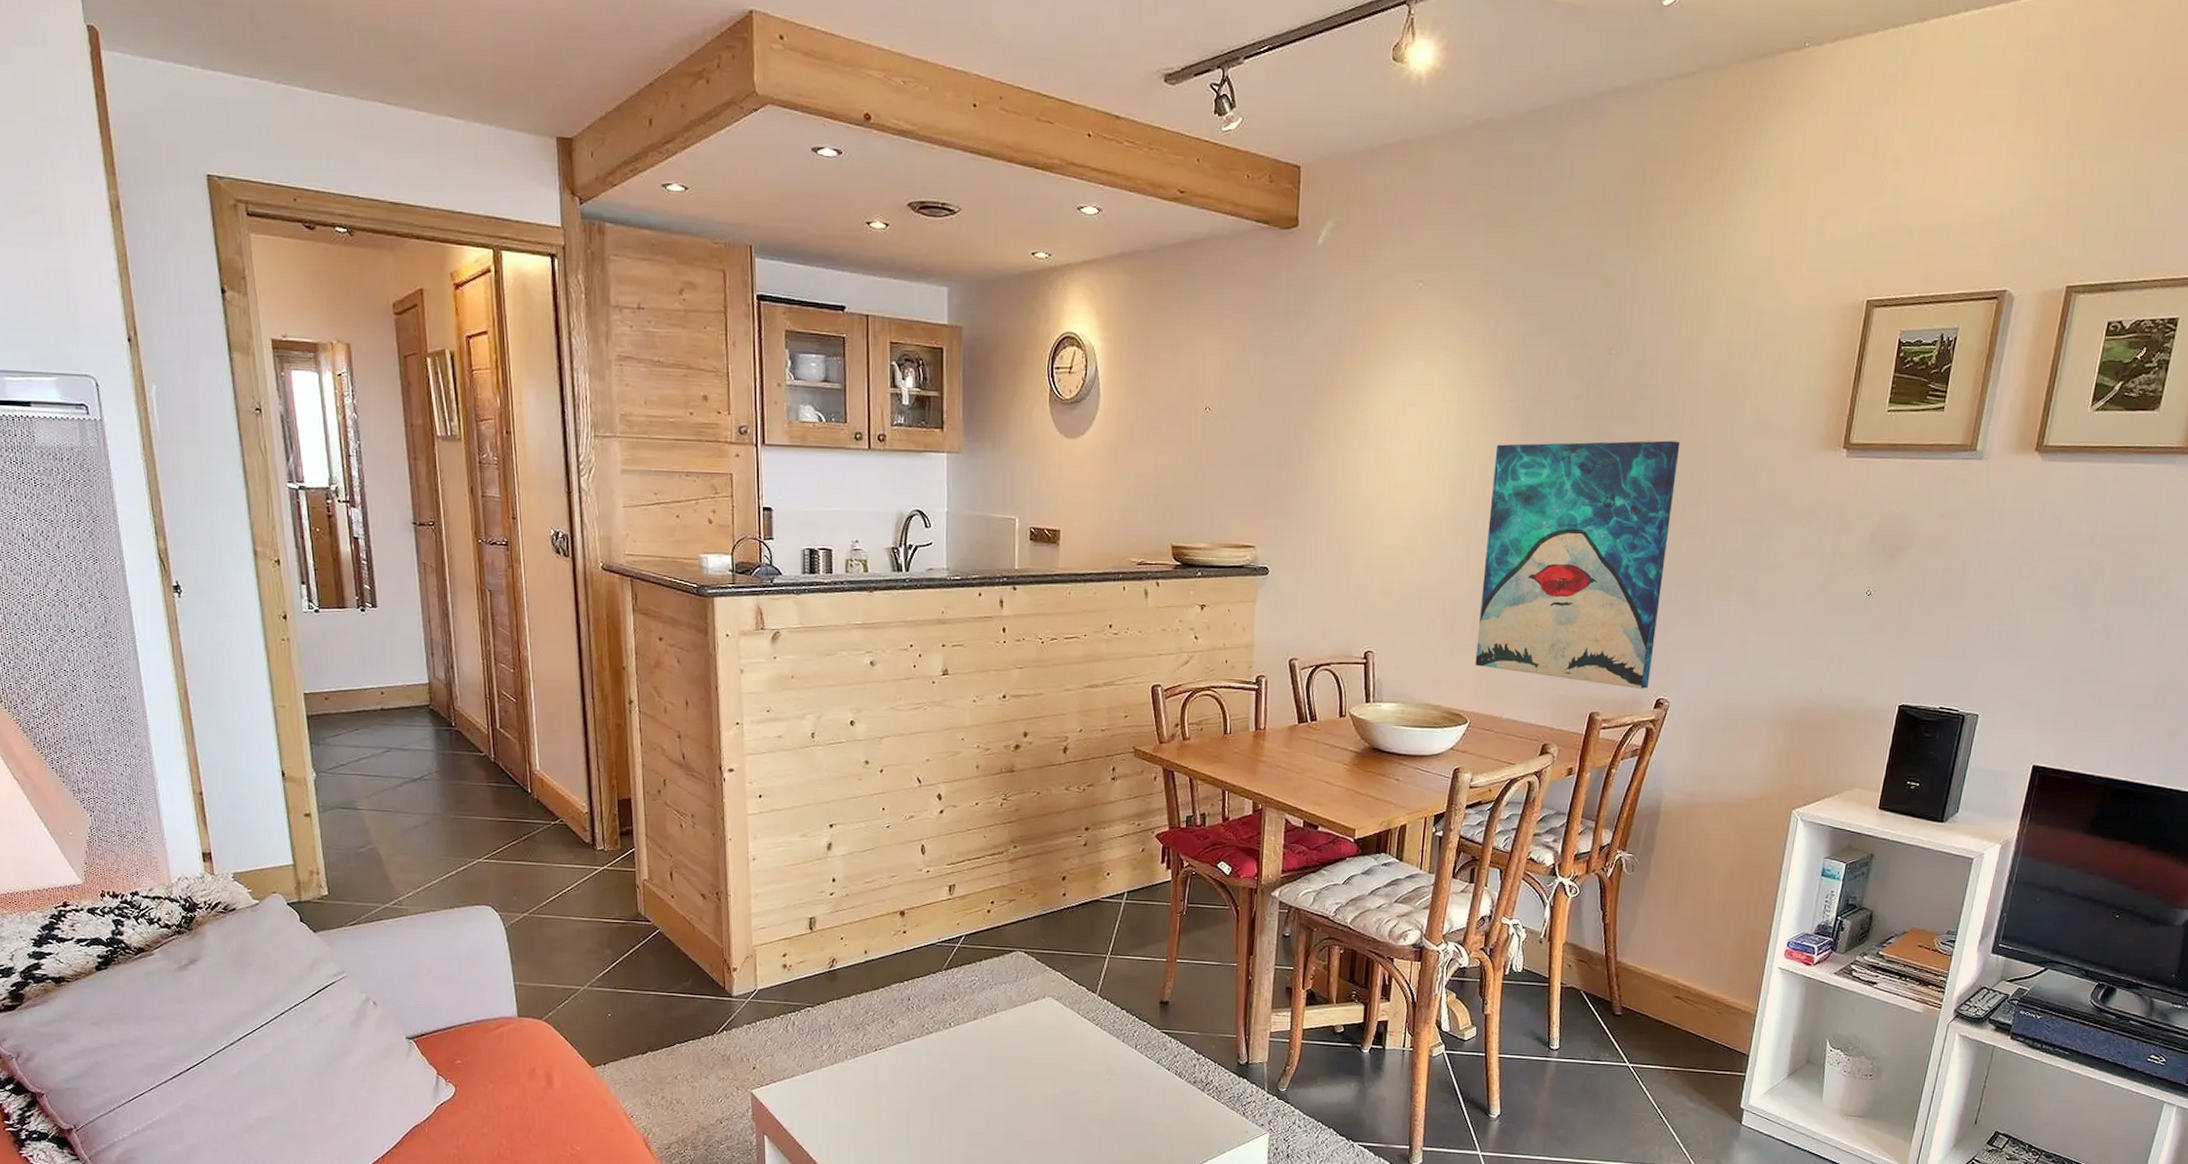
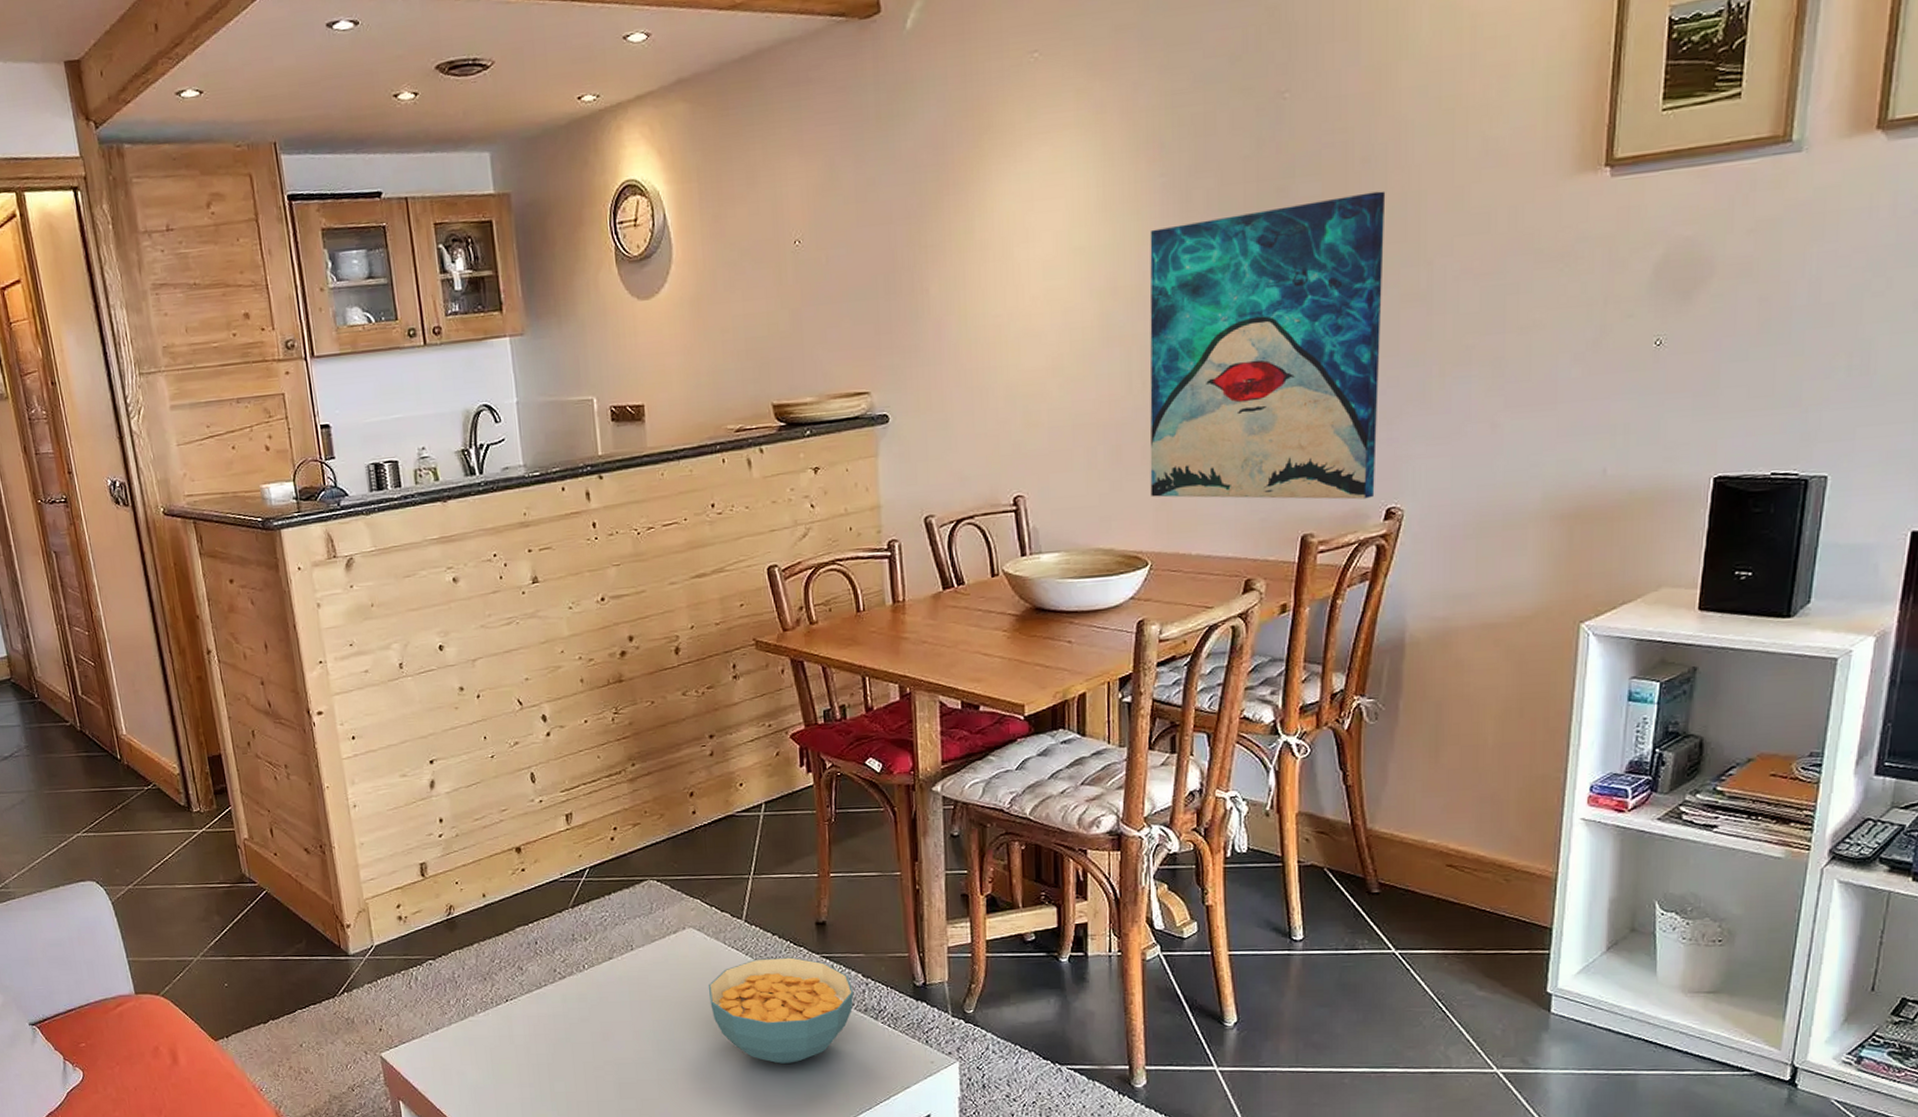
cereal bowl: none [1059,1029,1186,1125] -> present [708,957,854,1064]

